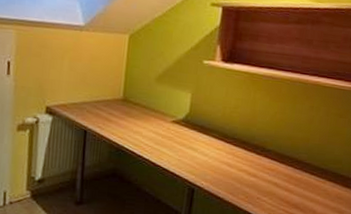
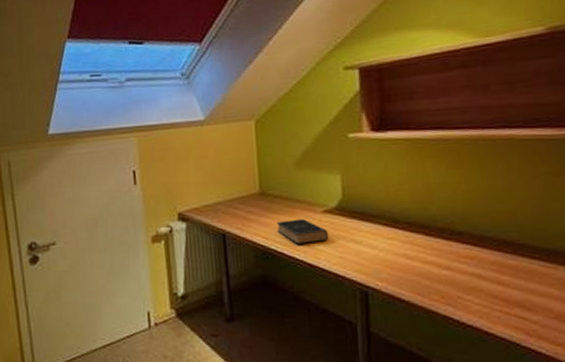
book: none [132,125,173,147] -> present [276,219,329,245]

